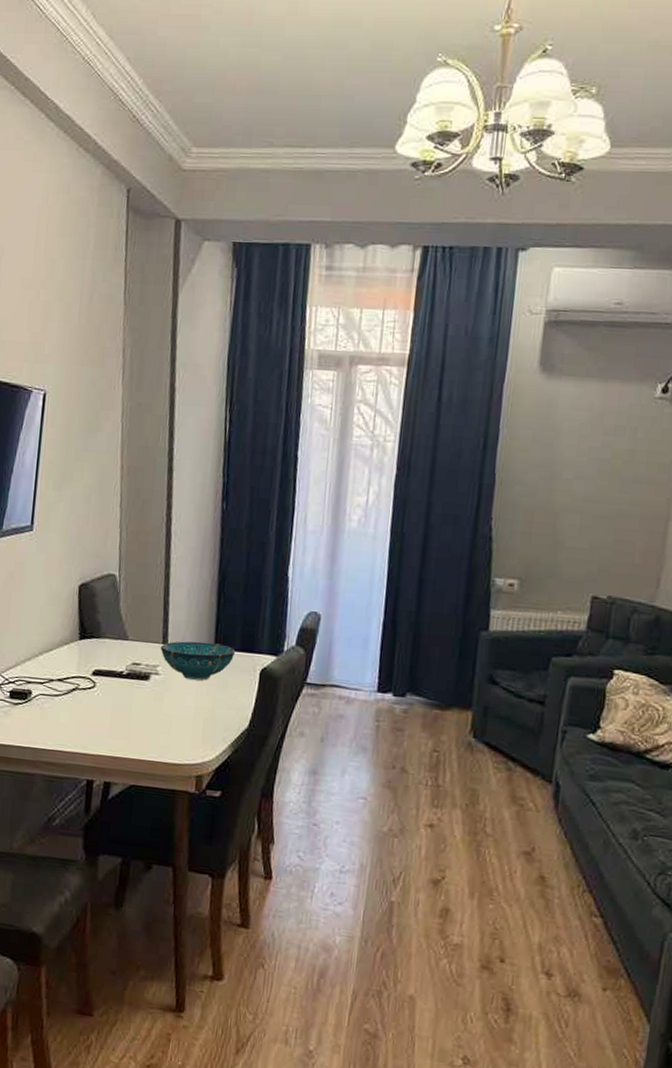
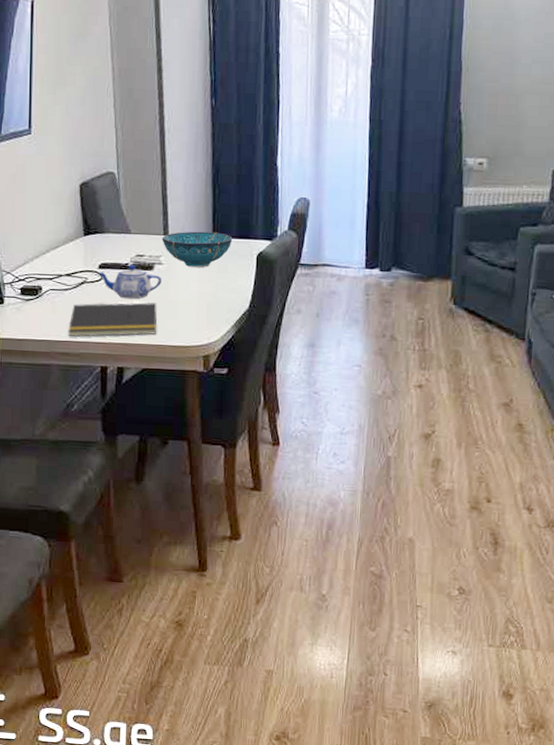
notepad: none [55,711,151,750] -> present [68,302,158,338]
teapot: none [90,673,157,710] -> present [97,265,161,299]

